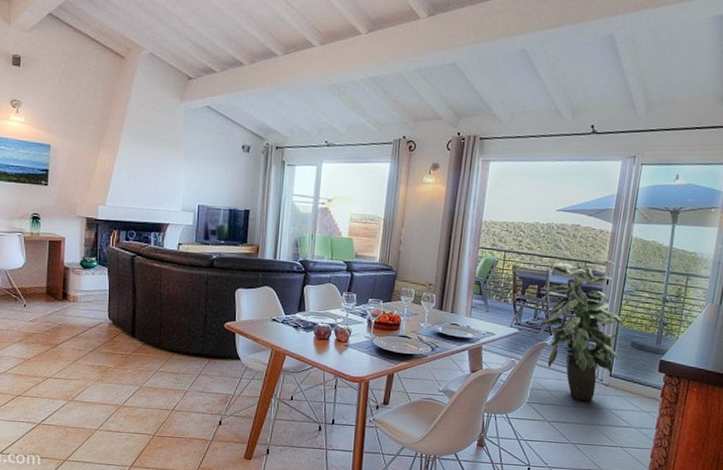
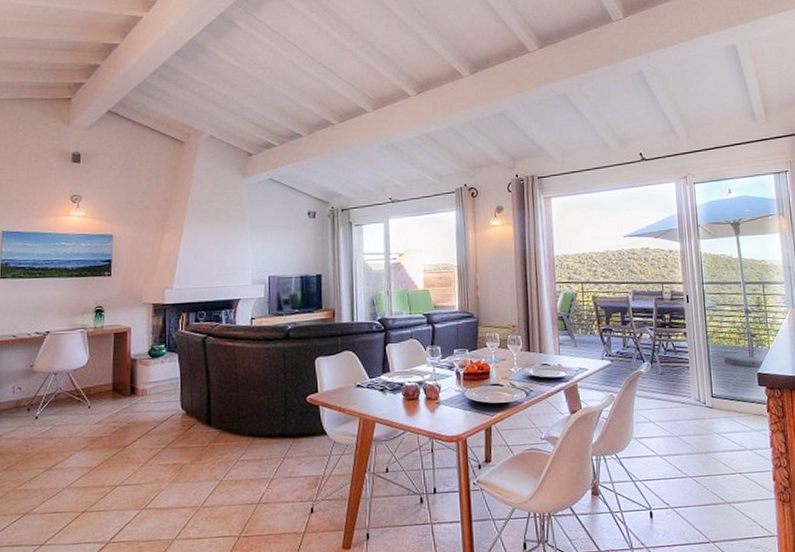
indoor plant: present [540,259,624,401] -> none [628,278,717,428]

